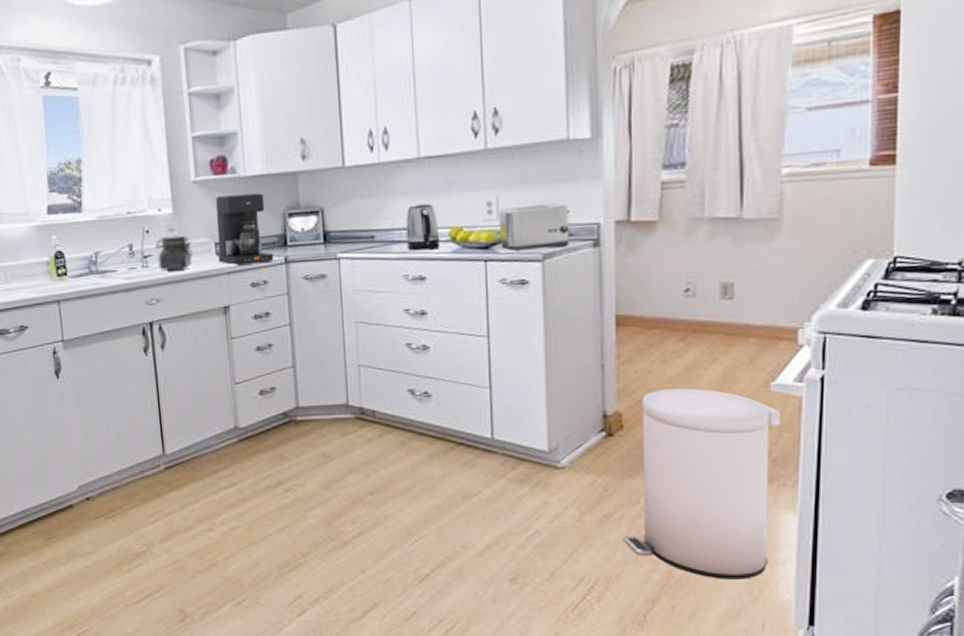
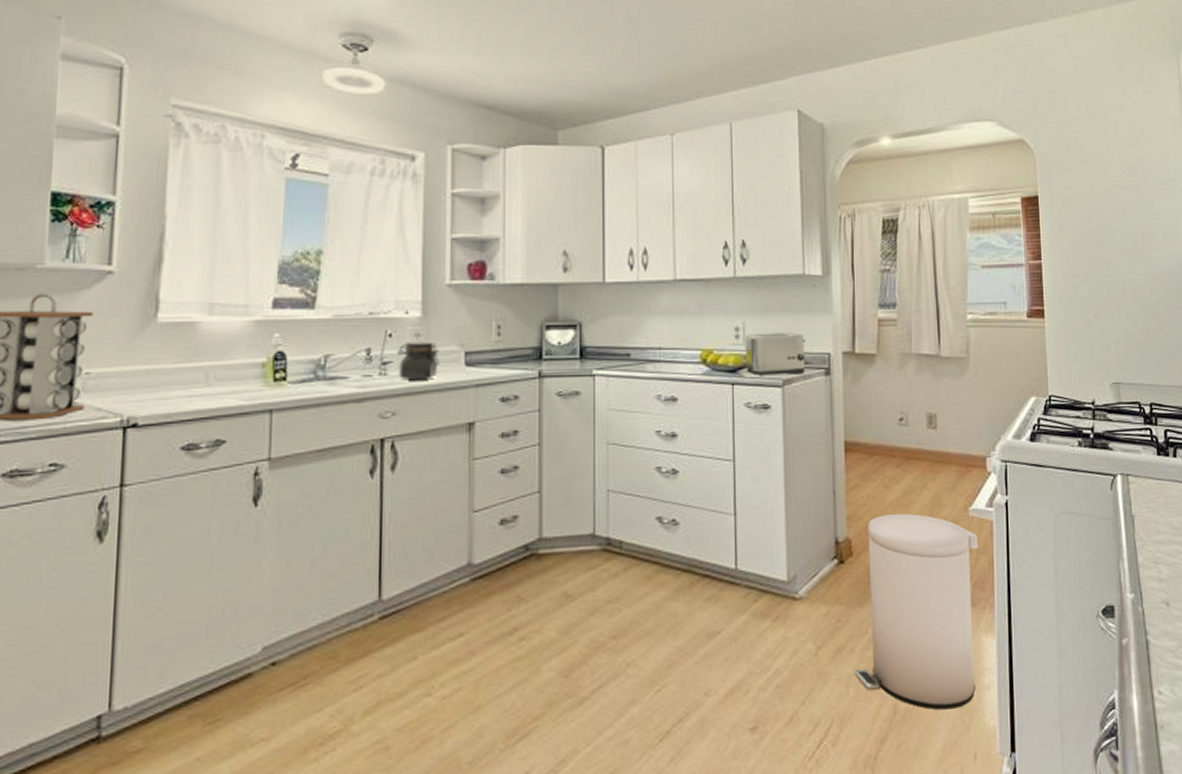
coffee maker: present [216,193,274,266] -> none [467,302,528,379]
kettle: present [405,203,441,251] -> none [660,324,692,371]

